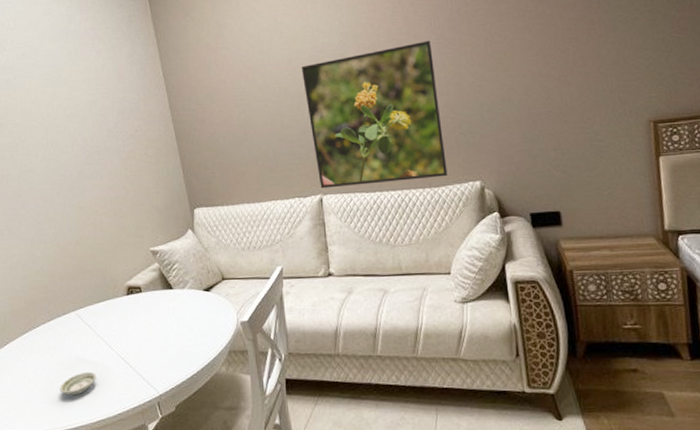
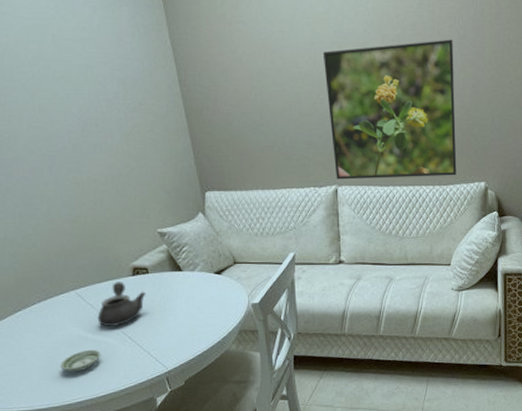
teapot: none [94,301,139,349] -> present [97,282,146,327]

